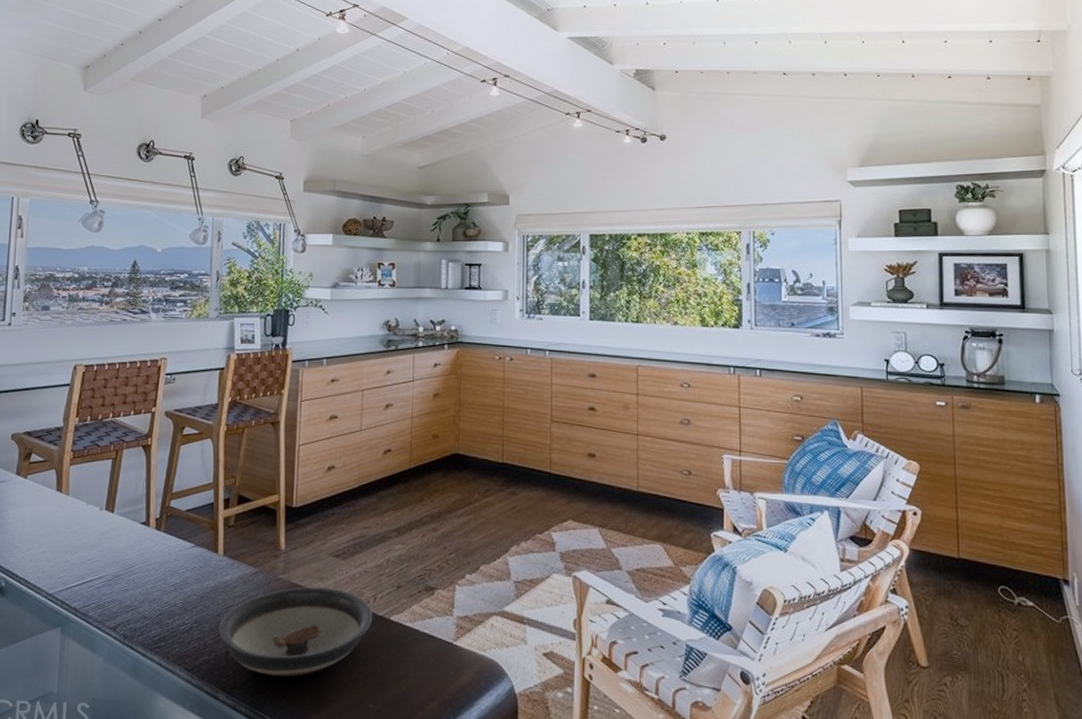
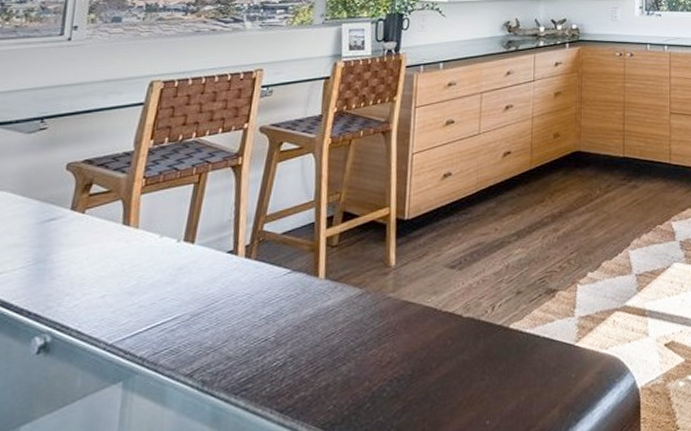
saucer: present [218,587,373,676] -> none [317,301,491,405]

